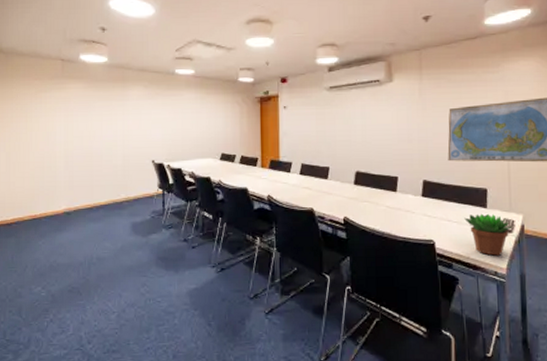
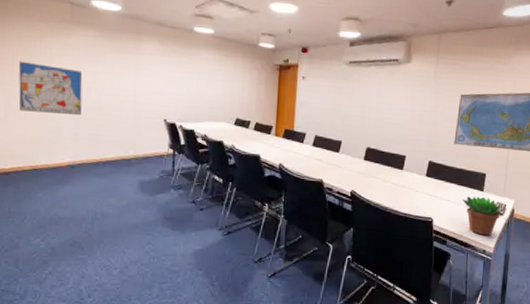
wall art: none [18,117,75,164] -> present [19,61,83,116]

